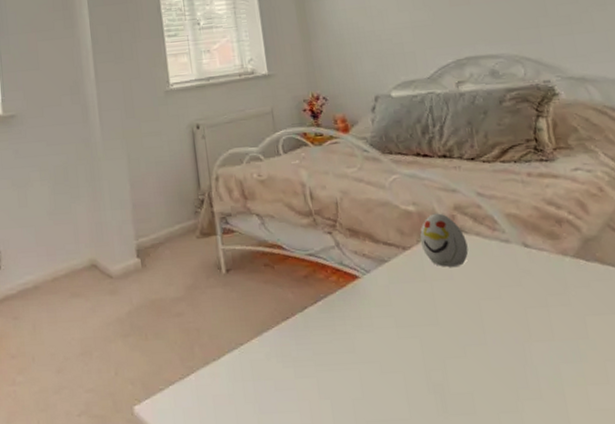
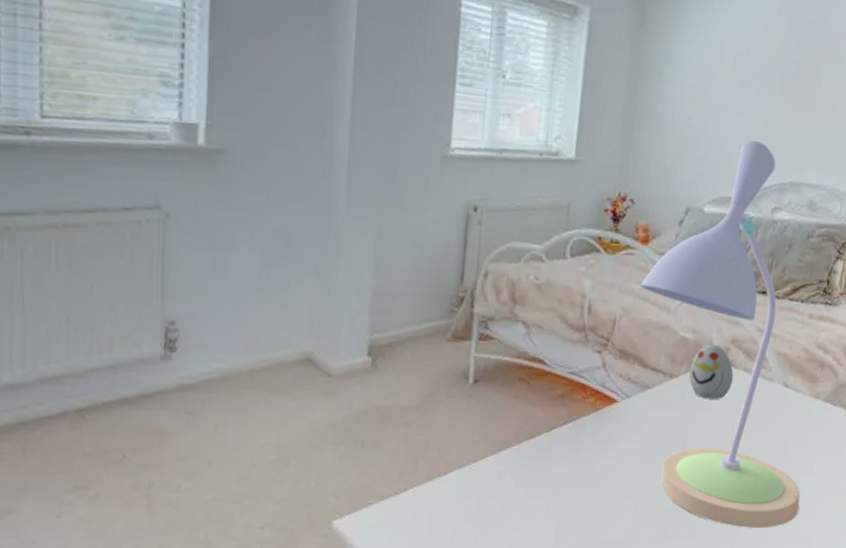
desk lamp: none [351,29,588,401] -> present [640,140,800,529]

